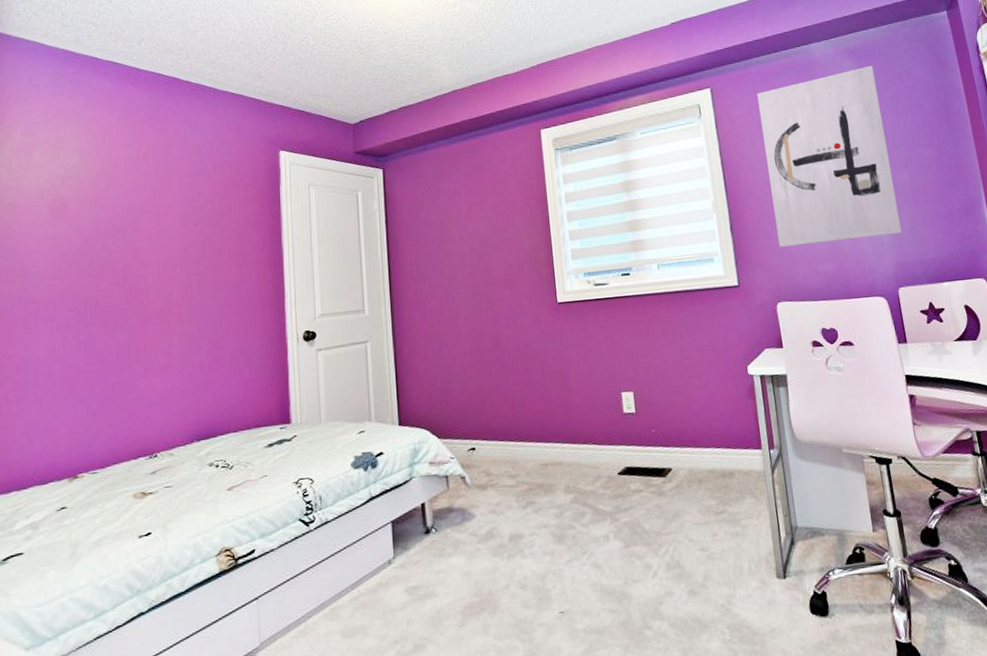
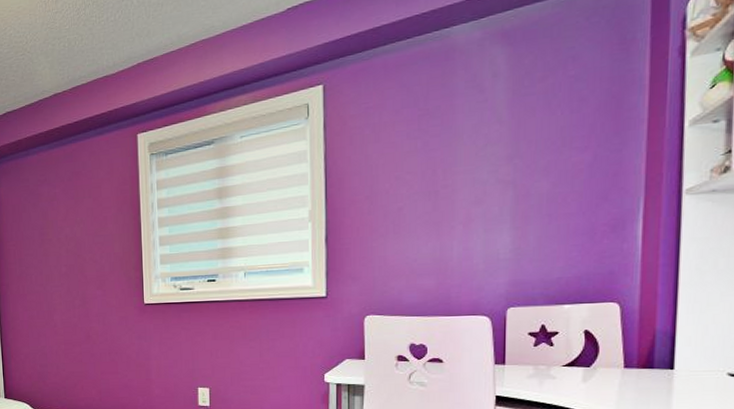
wall art: present [757,65,902,248] -> none [377,50,530,261]

